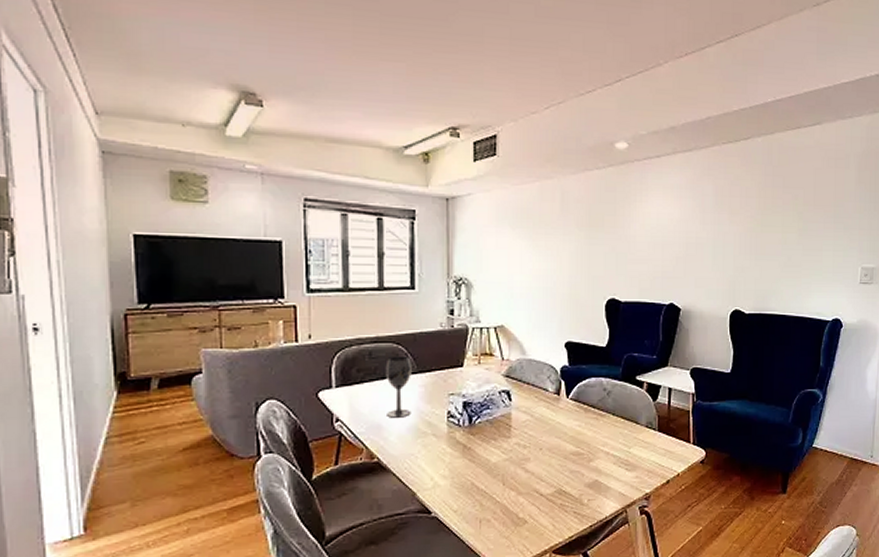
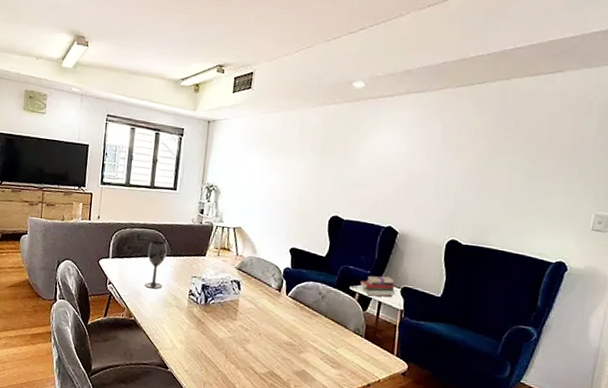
books: none [647,359,685,384] -> present [360,275,396,297]

